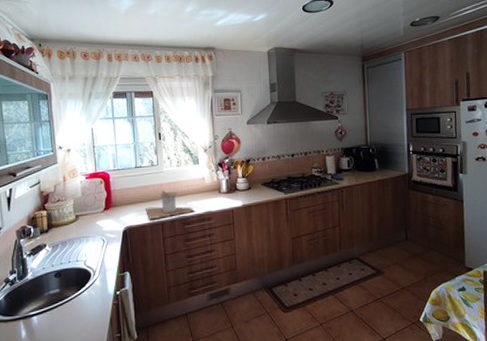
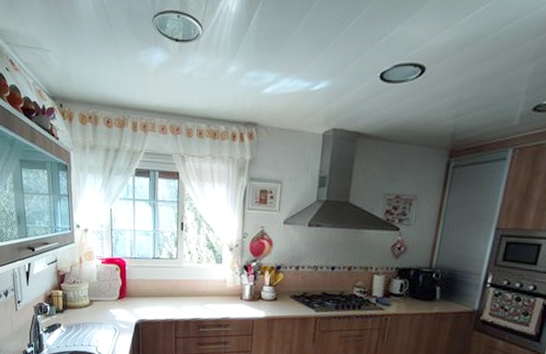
architectural model: present [146,190,195,220] -> none [160,287,212,317]

